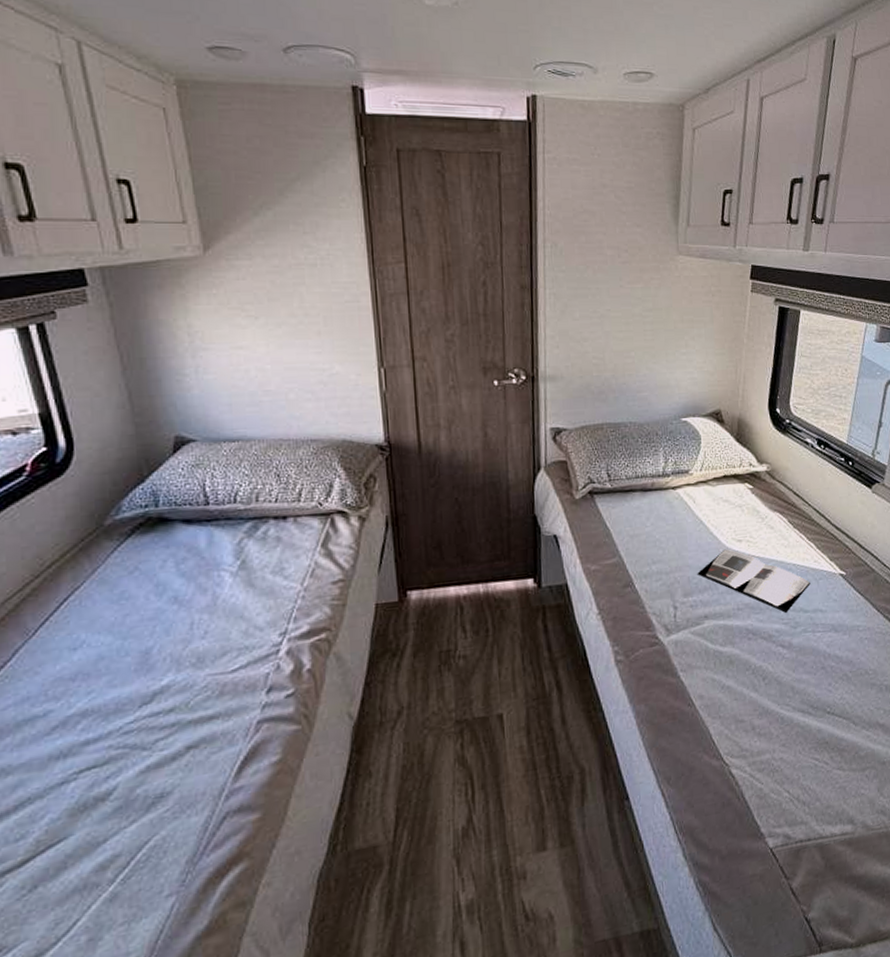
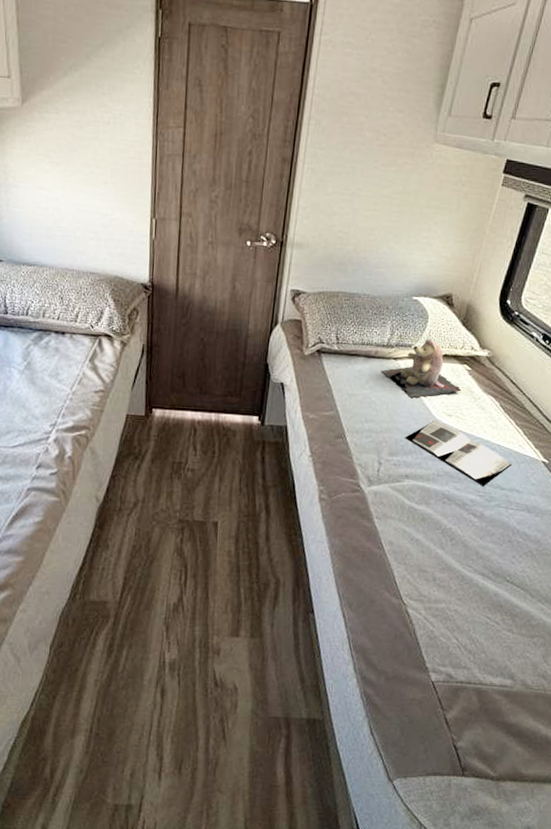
stuffed animal: none [661,461,747,530] -> present [381,339,461,400]

